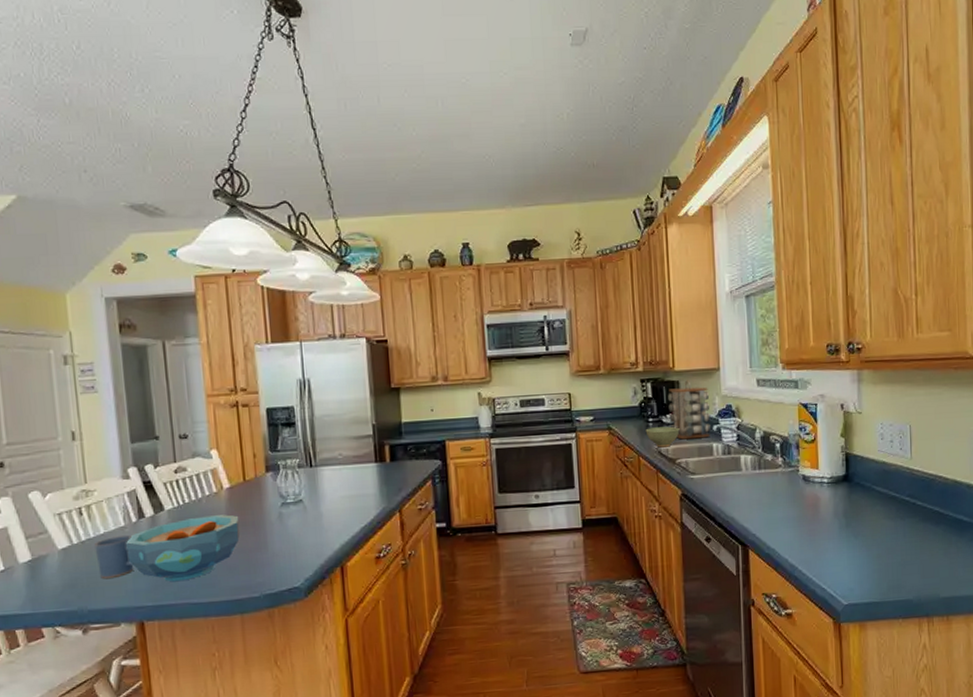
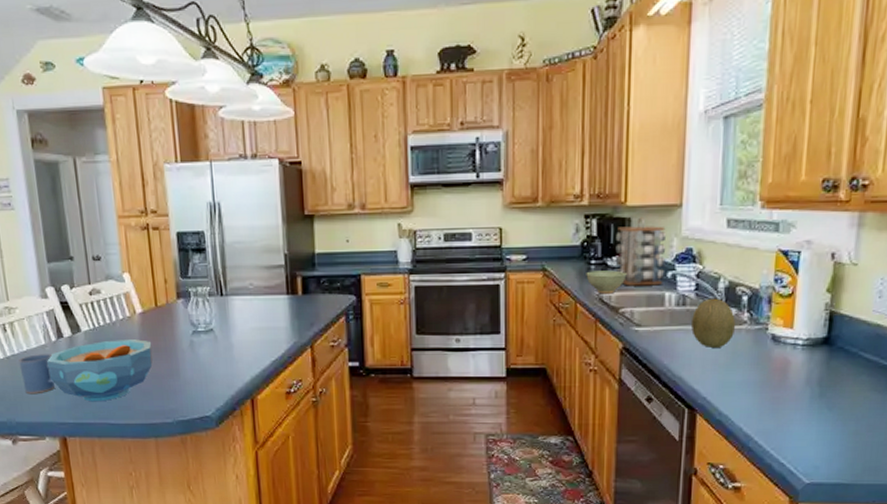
fruit: none [737,446,772,490] -> present [691,298,735,347]

